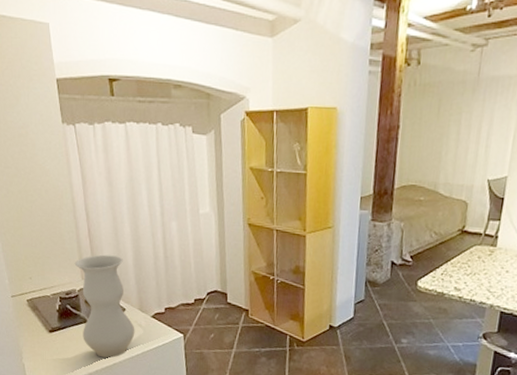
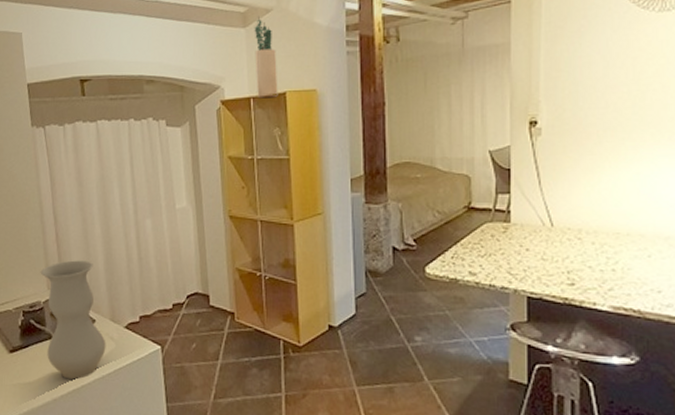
vase: none [280,26,302,114] -> present [254,16,278,100]

